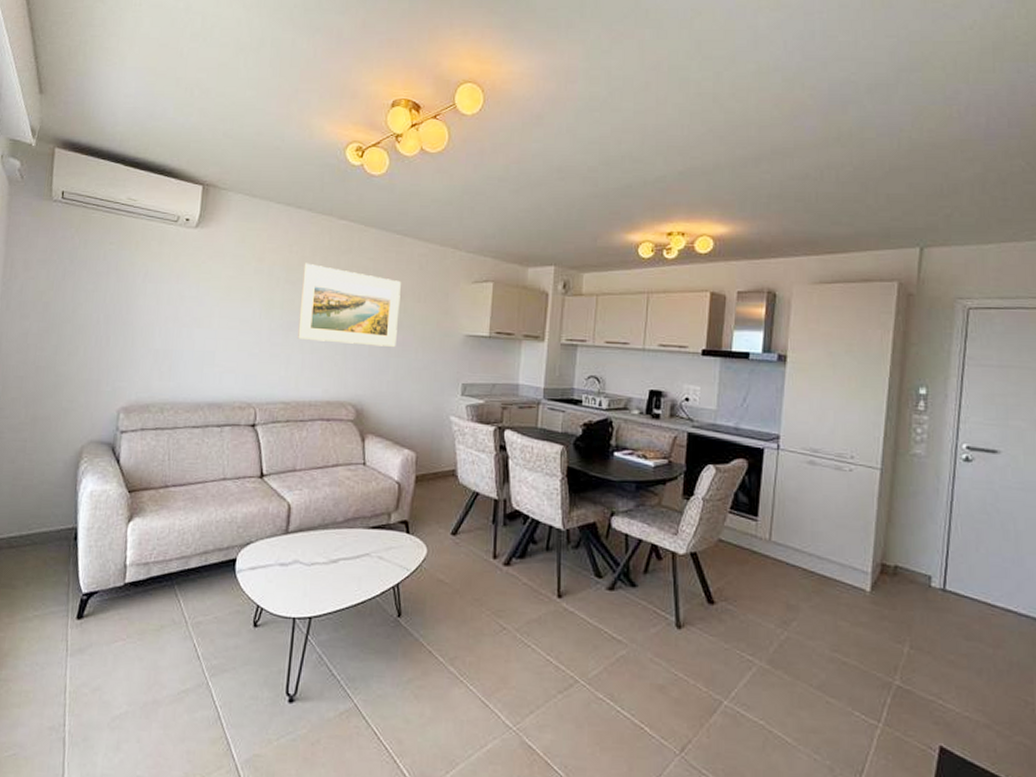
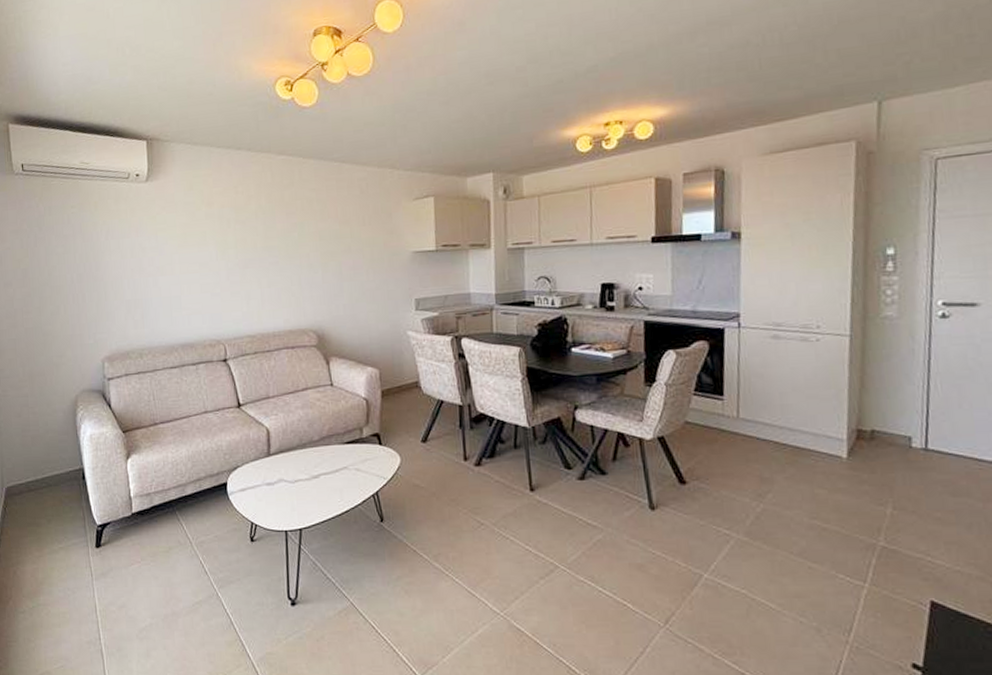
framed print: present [298,263,401,347] -> none [250,201,348,275]

